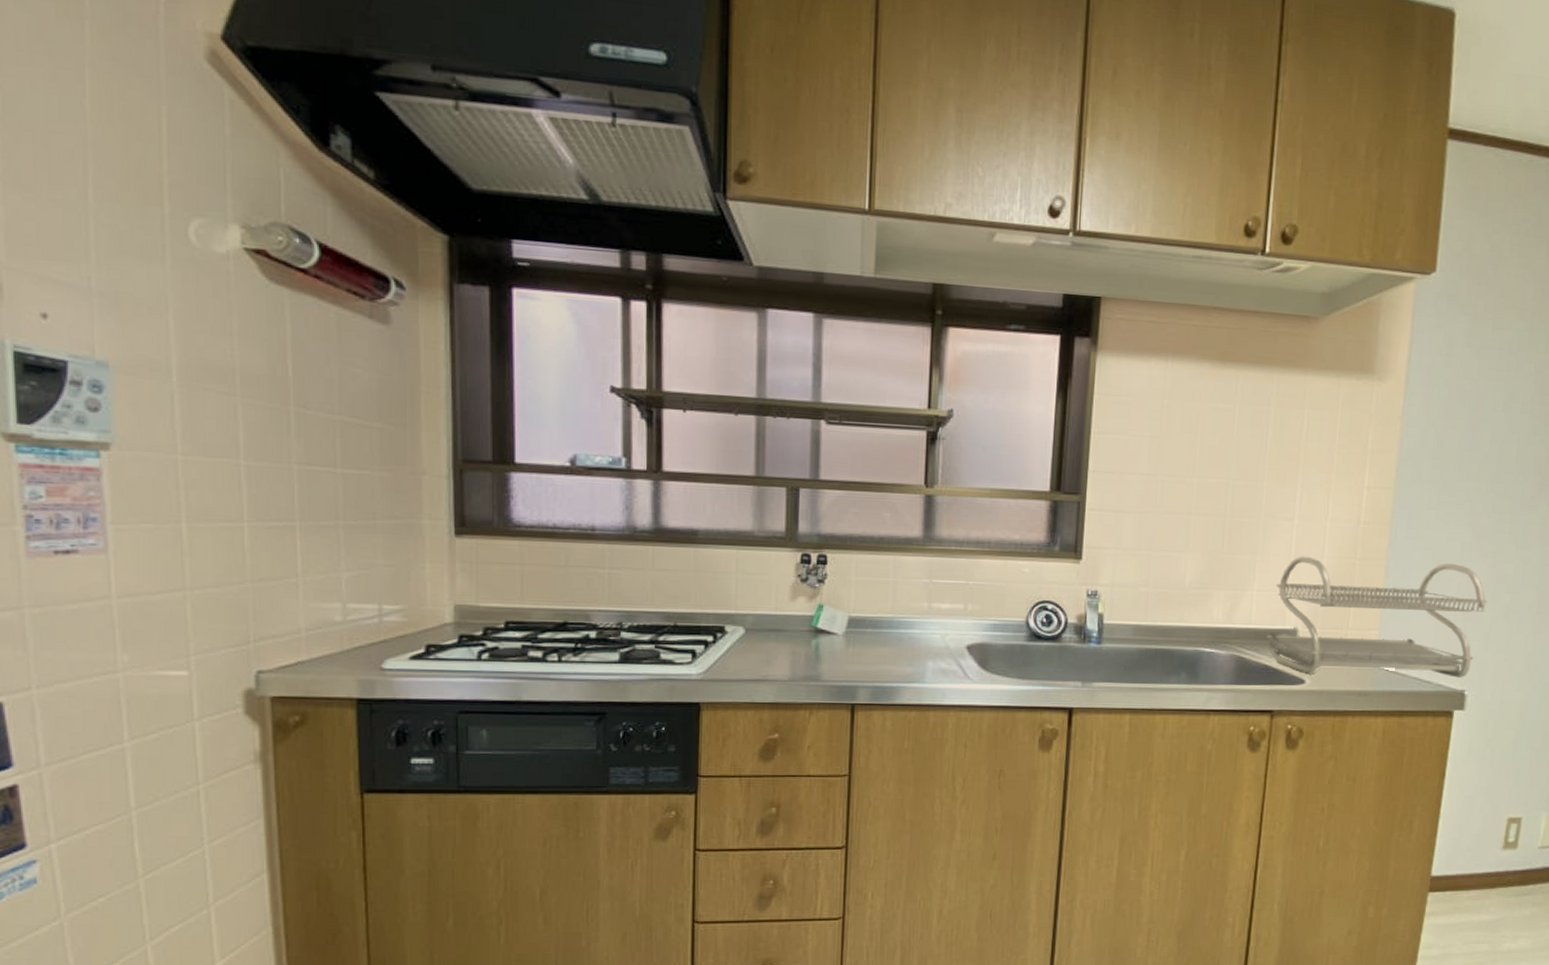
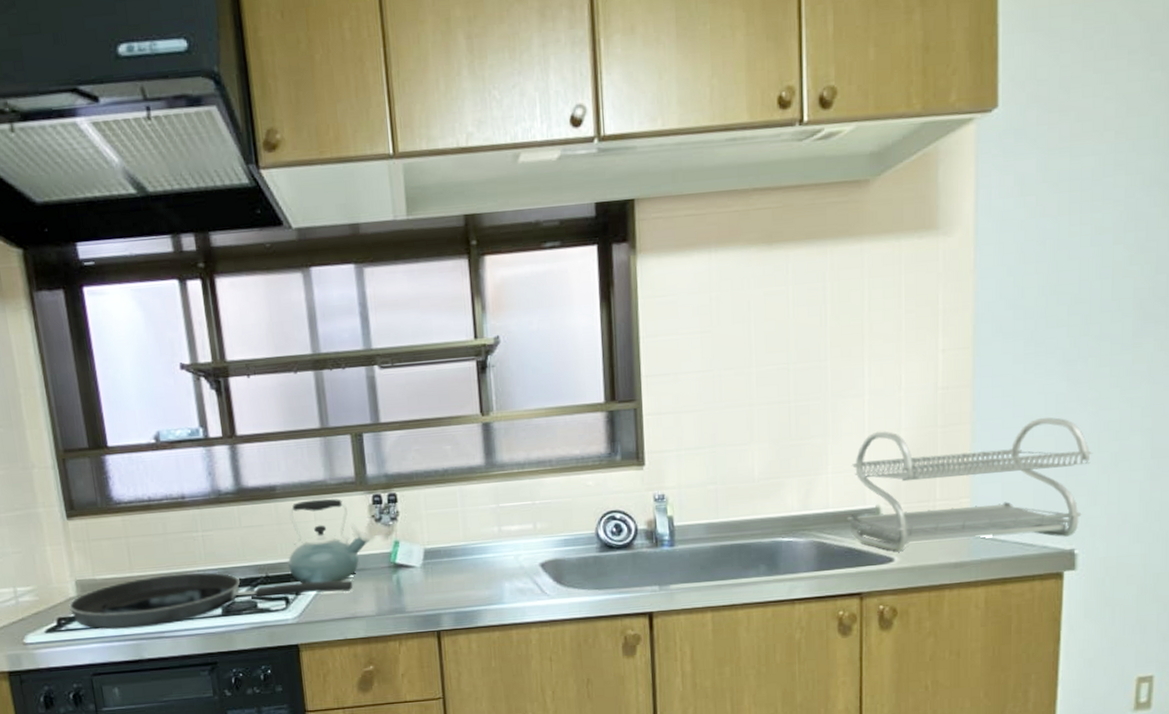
frying pan: none [441,611,768,667] -> present [68,572,353,630]
kettle: none [701,550,793,641] -> present [288,498,371,584]

